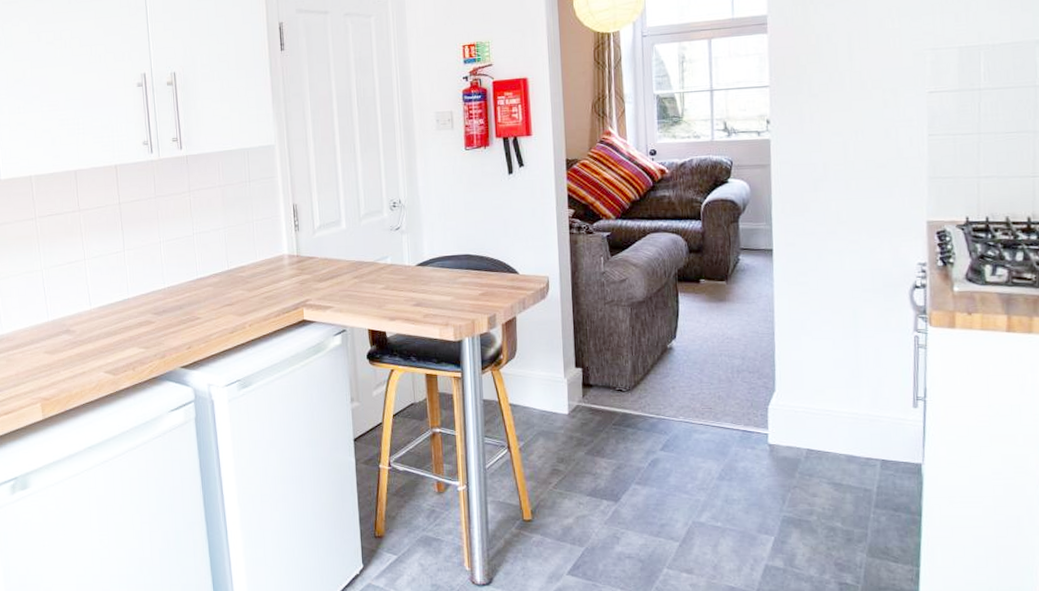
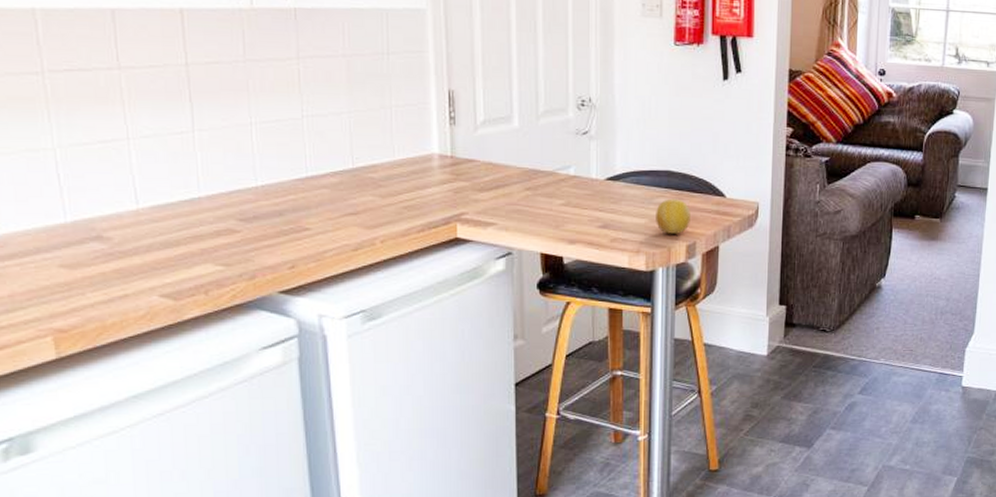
fruit: none [459,278,490,308] -> present [656,198,691,234]

